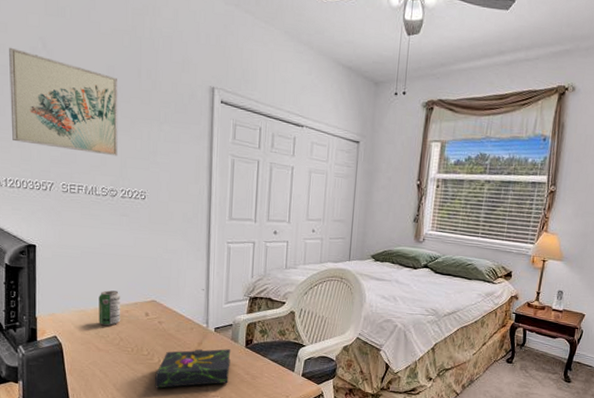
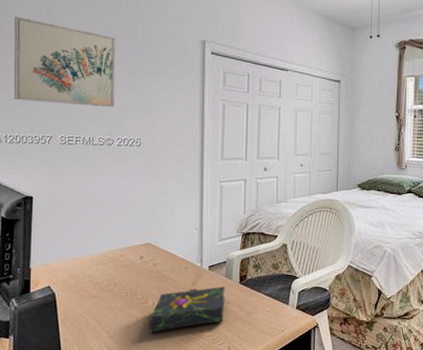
beverage can: present [99,290,121,326] -> none [93,236,116,272]

